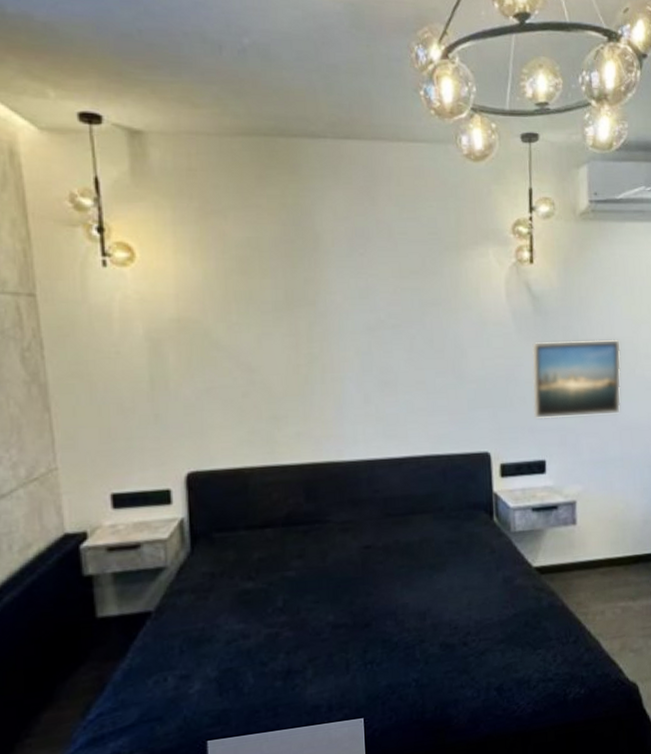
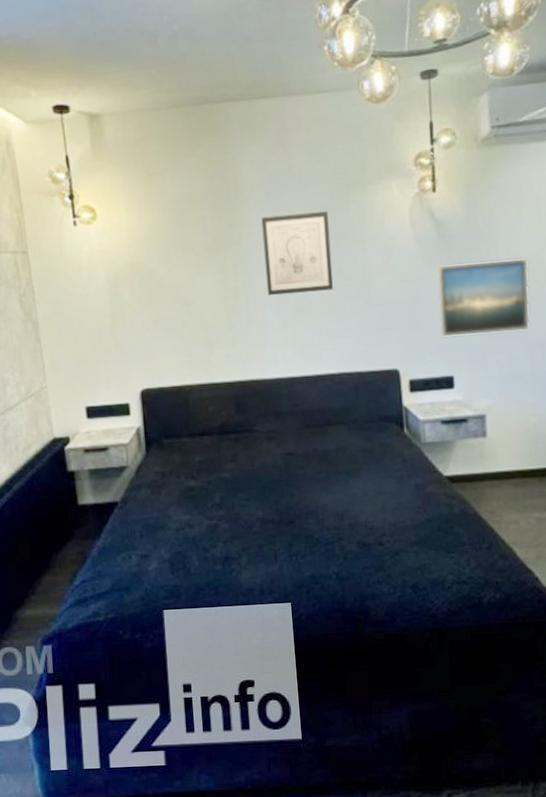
wall art: none [343,274,423,365] -> present [261,211,333,295]

